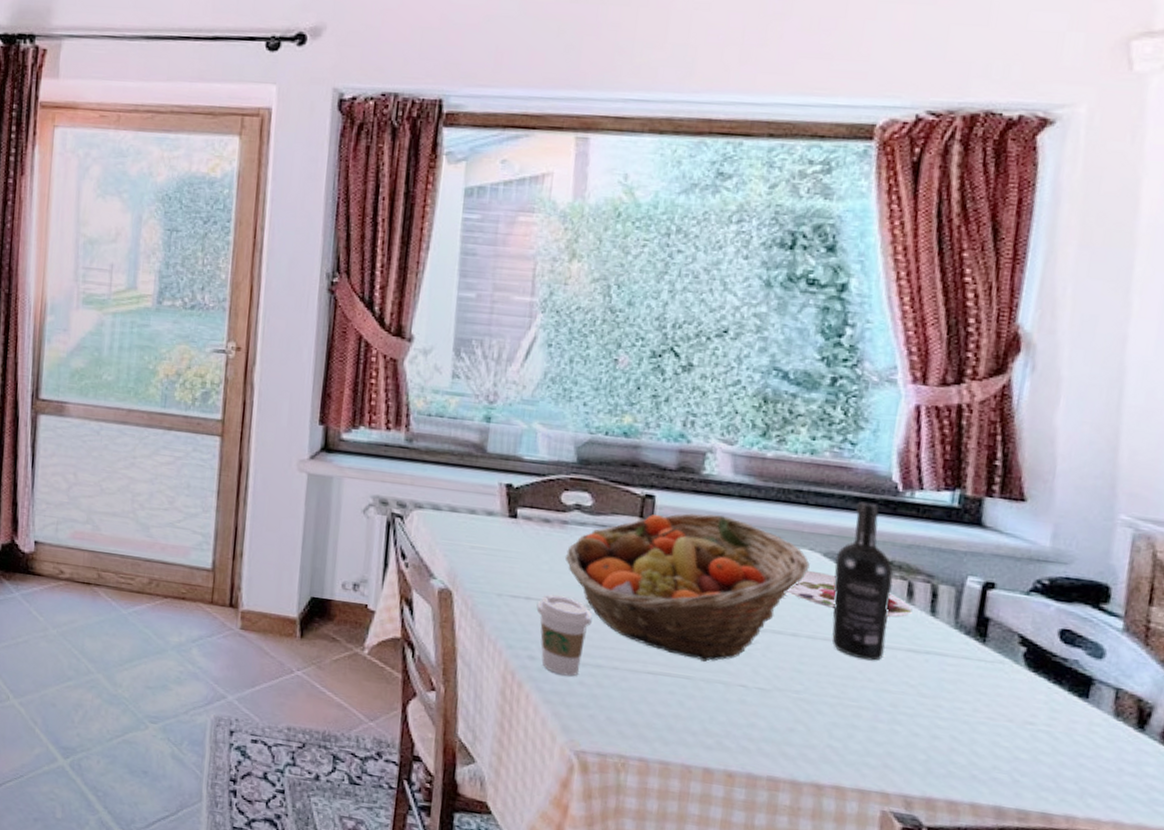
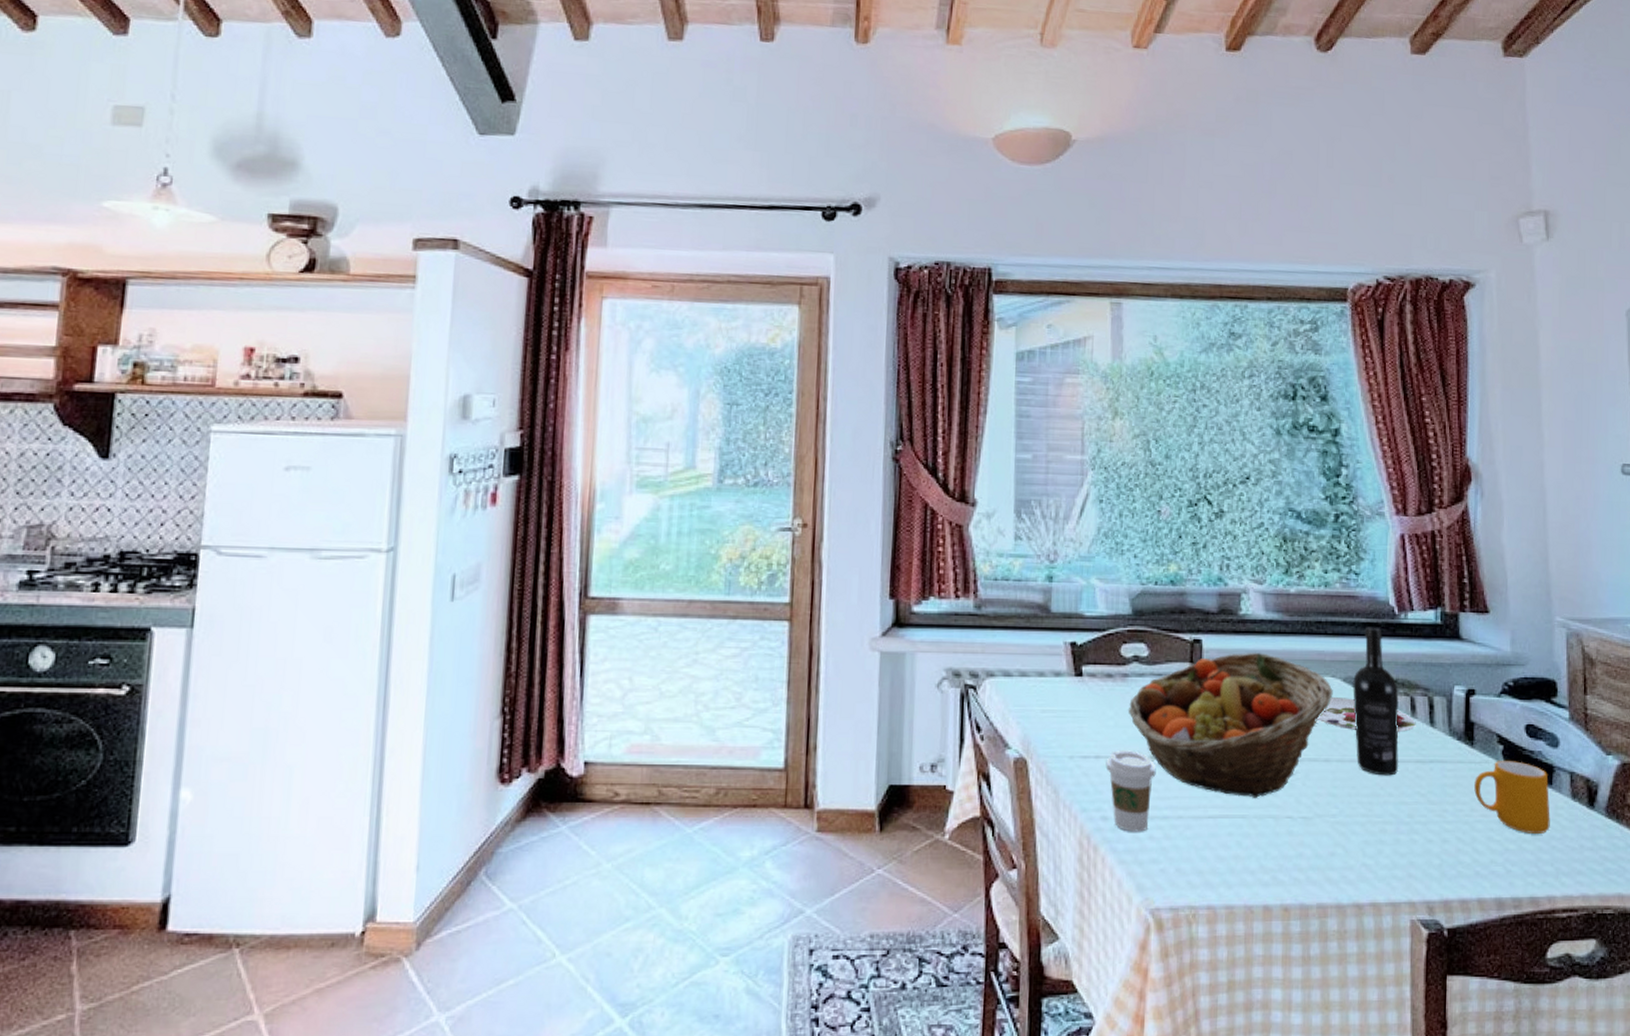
mug: none [980,663,1084,749] -> present [1474,761,1550,833]

